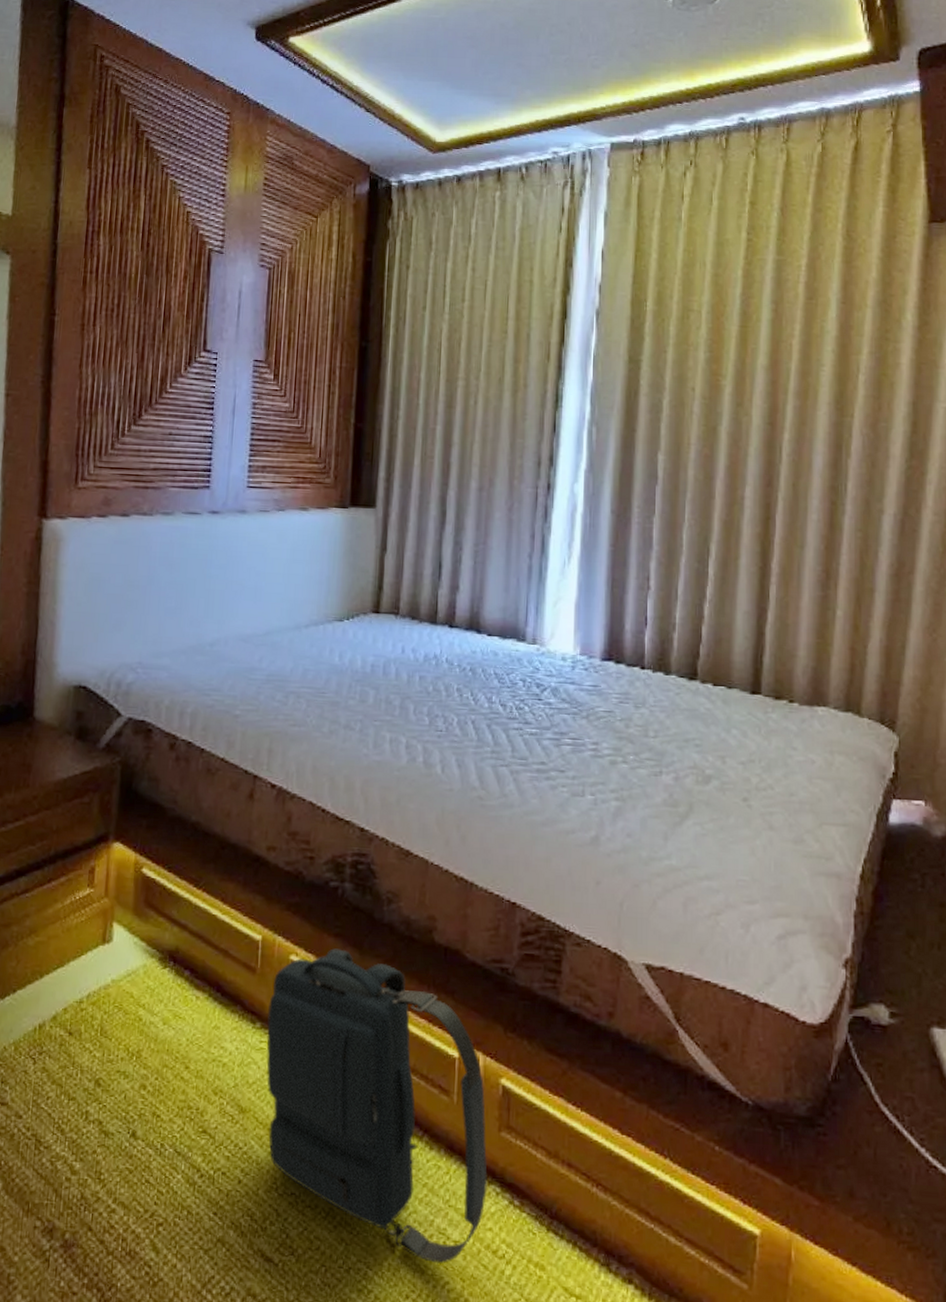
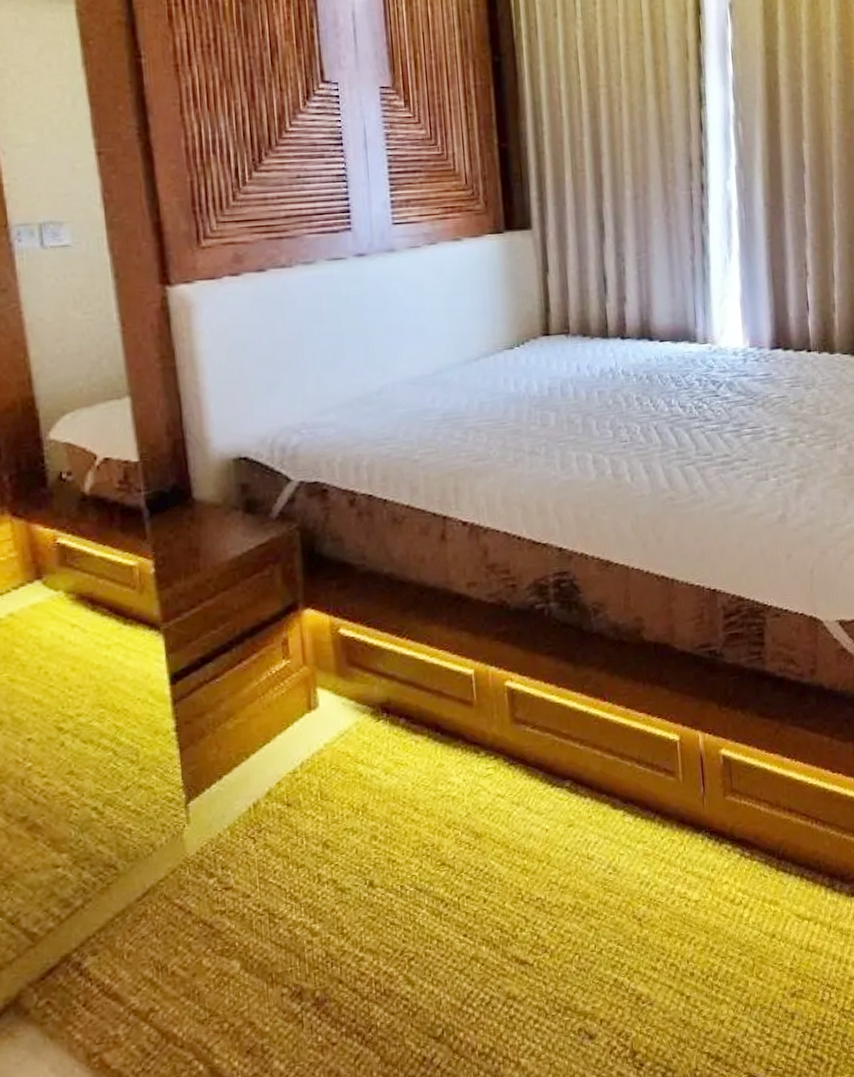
backpack: present [266,948,487,1264] -> none [490,665,720,925]

